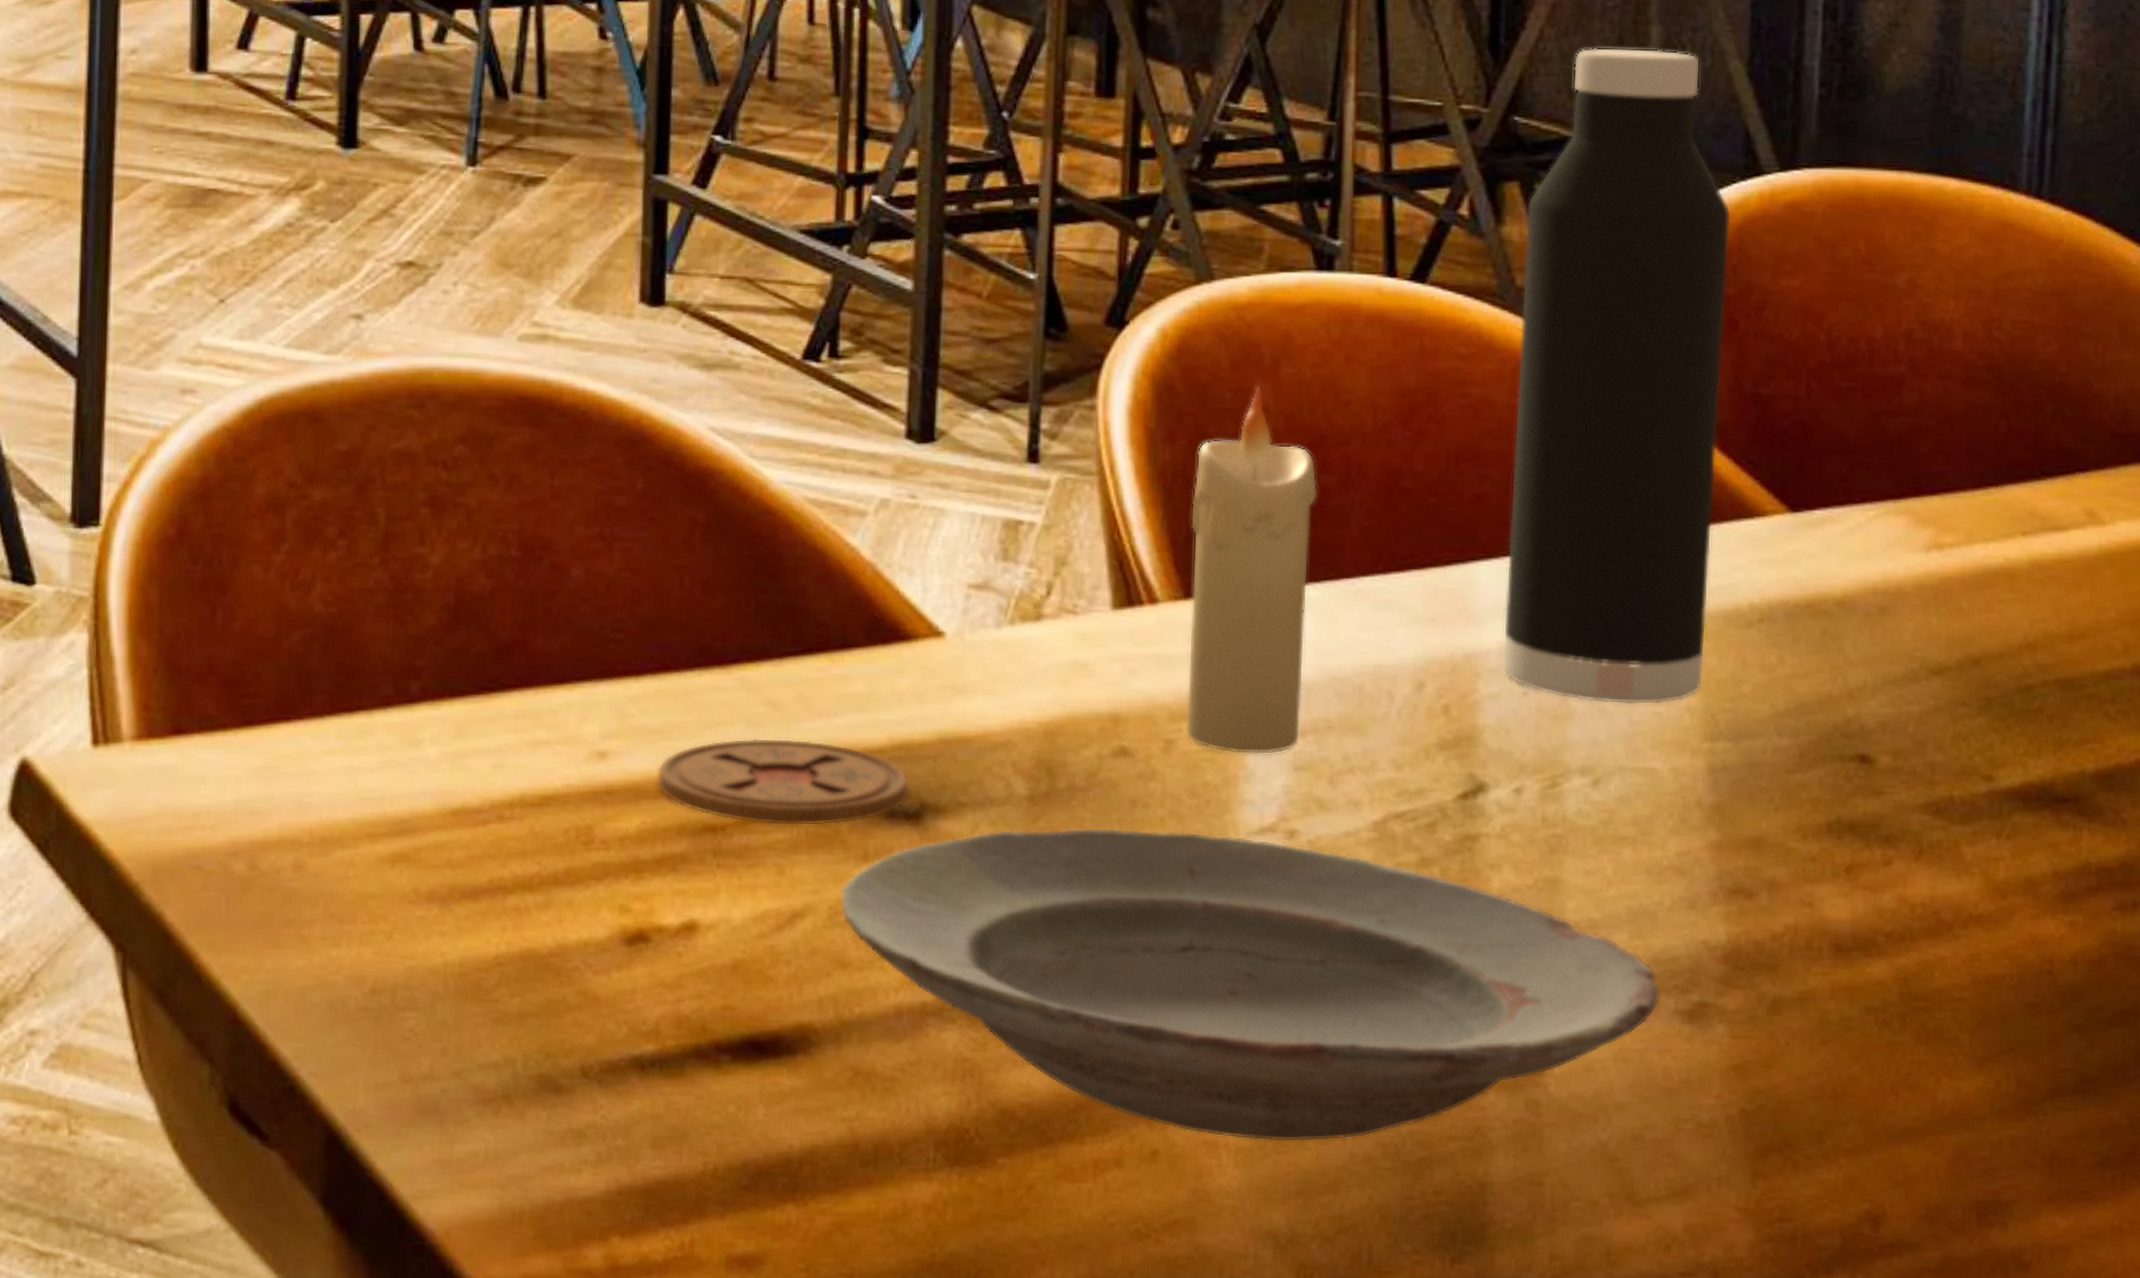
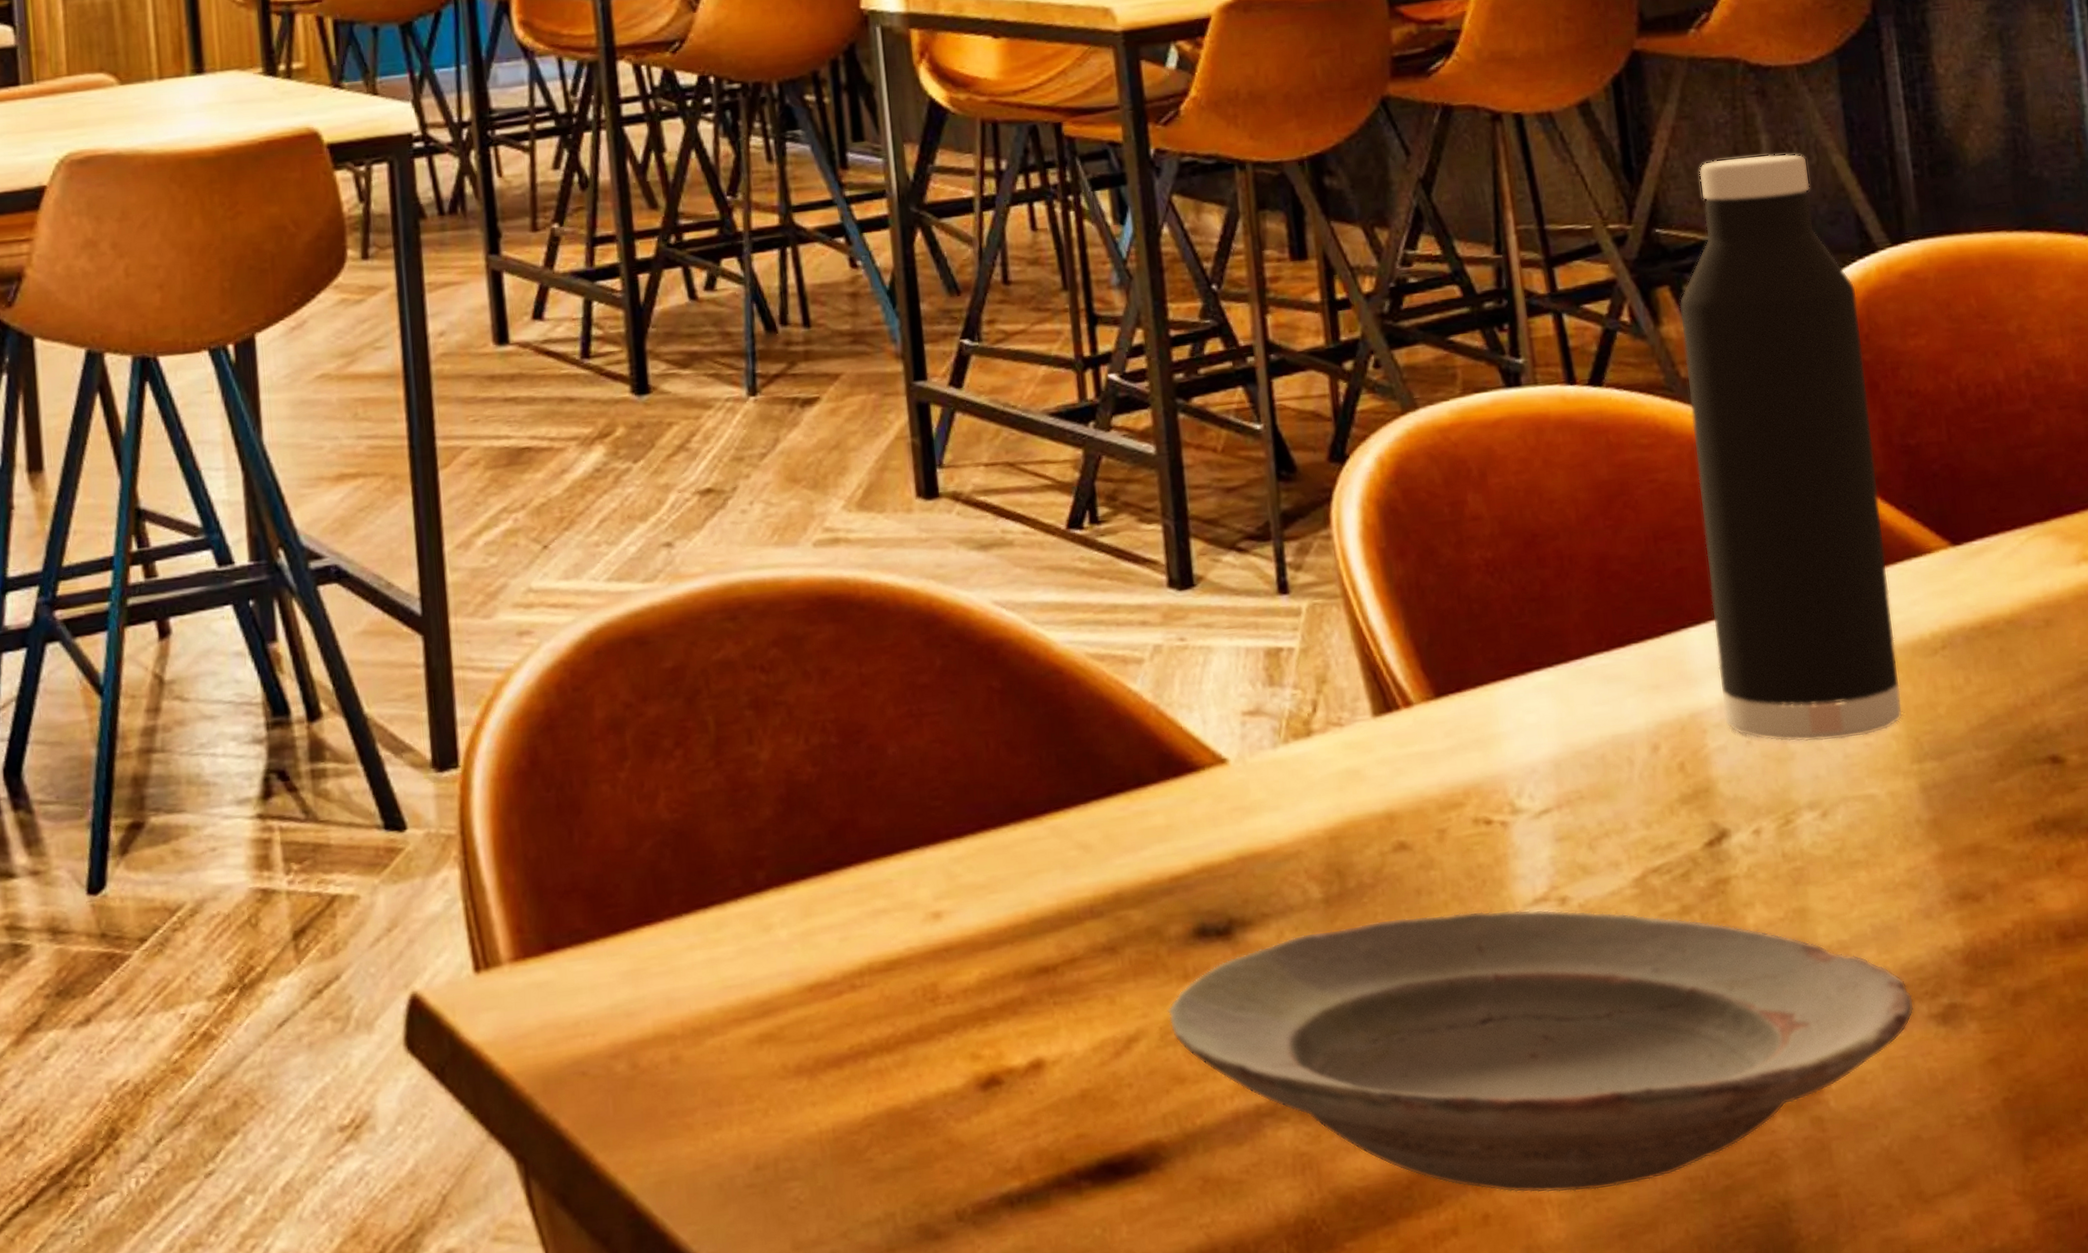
coaster: present [657,737,911,827] -> none [988,874,1218,960]
candle: present [1185,387,1318,755] -> none [1426,498,1557,834]

